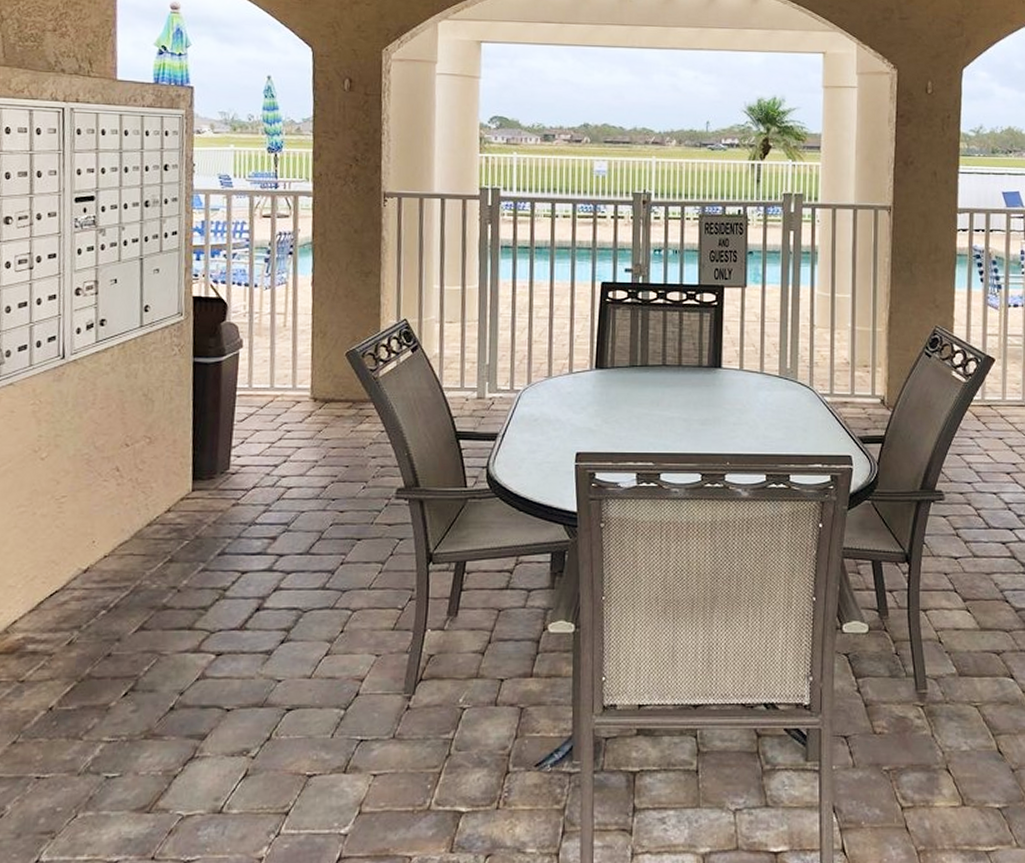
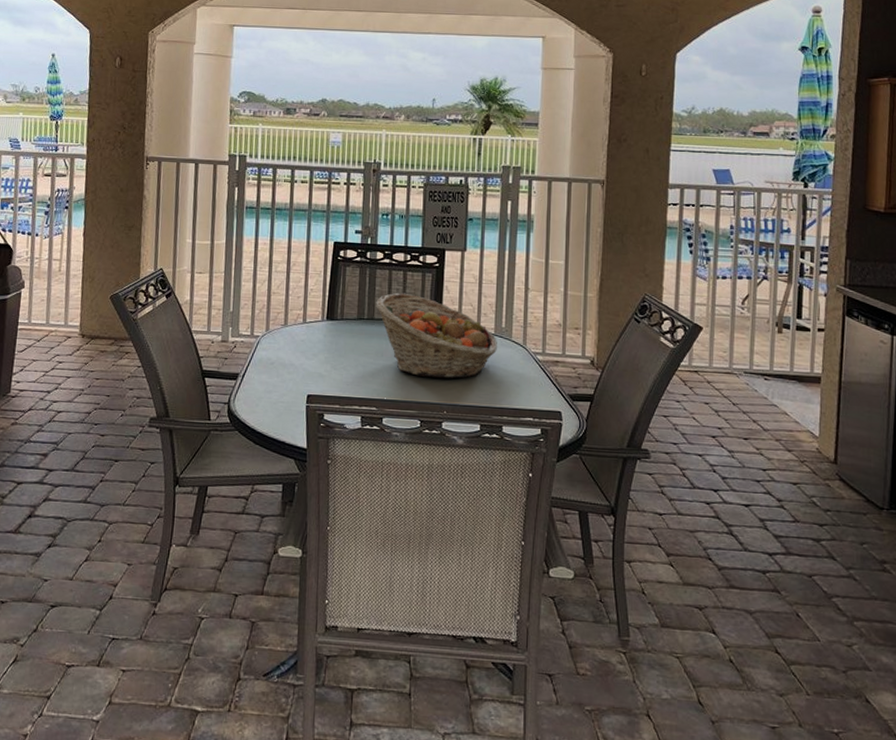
fruit basket: none [650,335,782,426] -> present [376,293,497,378]

